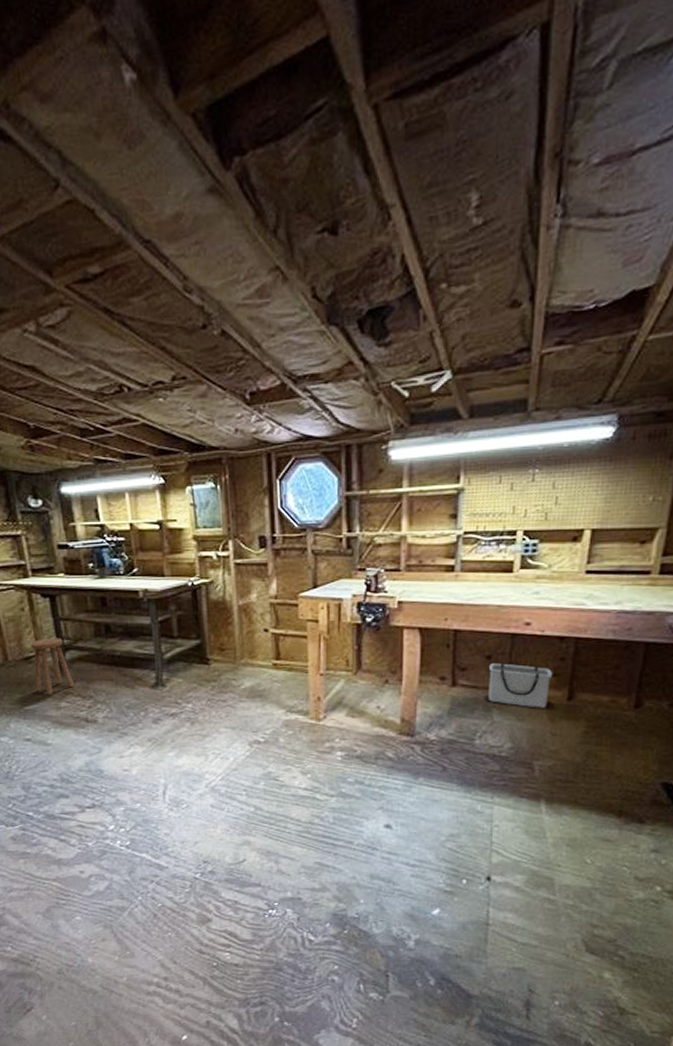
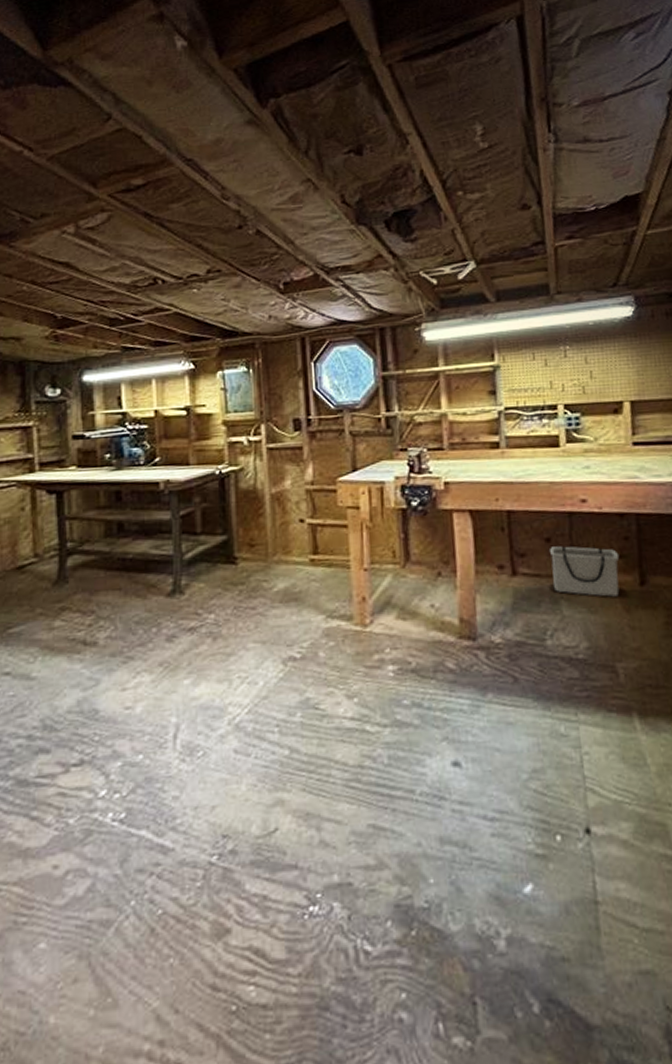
stool: present [31,638,74,695] -> none [25,540,73,612]

